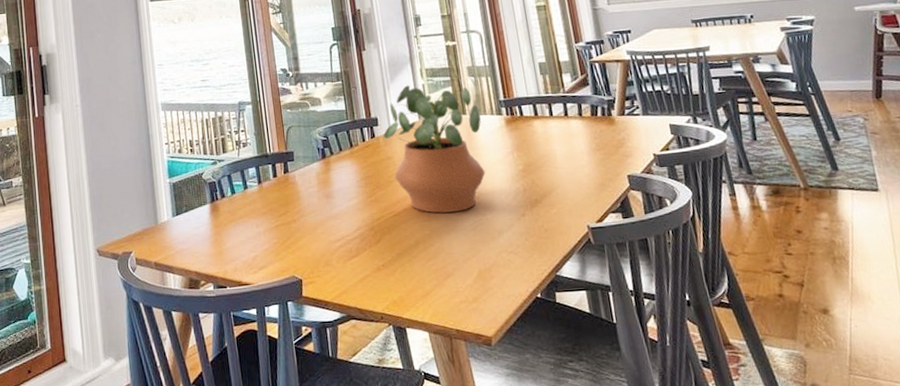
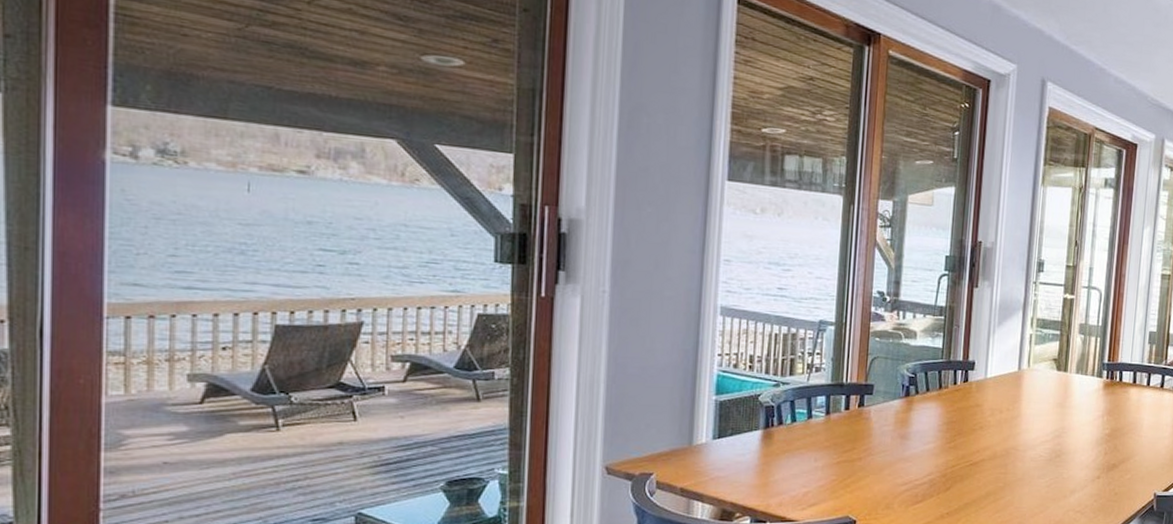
potted plant: present [383,85,485,213] -> none [977,332,1082,468]

